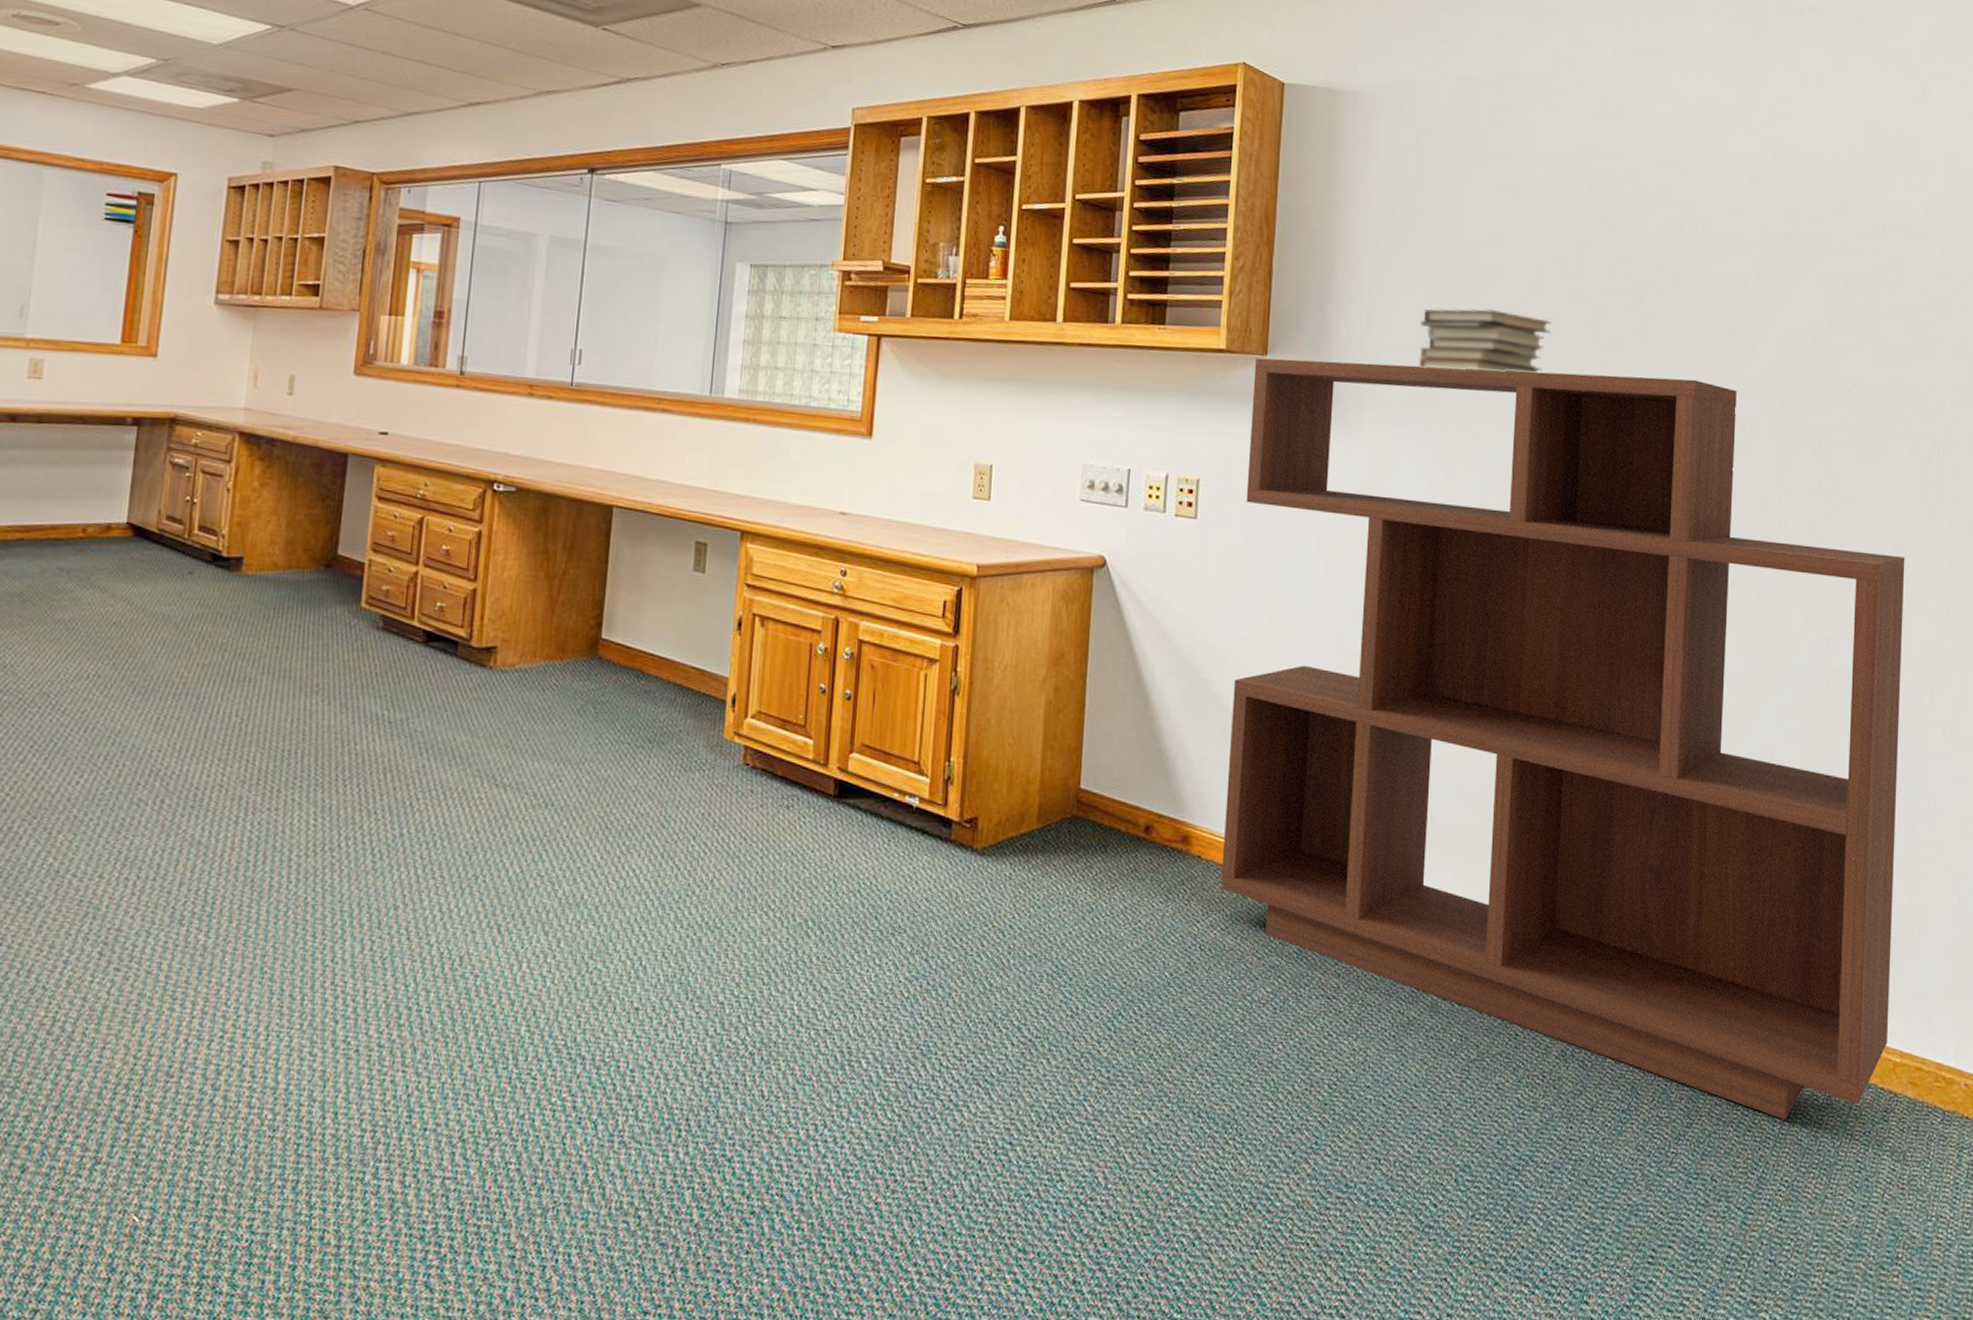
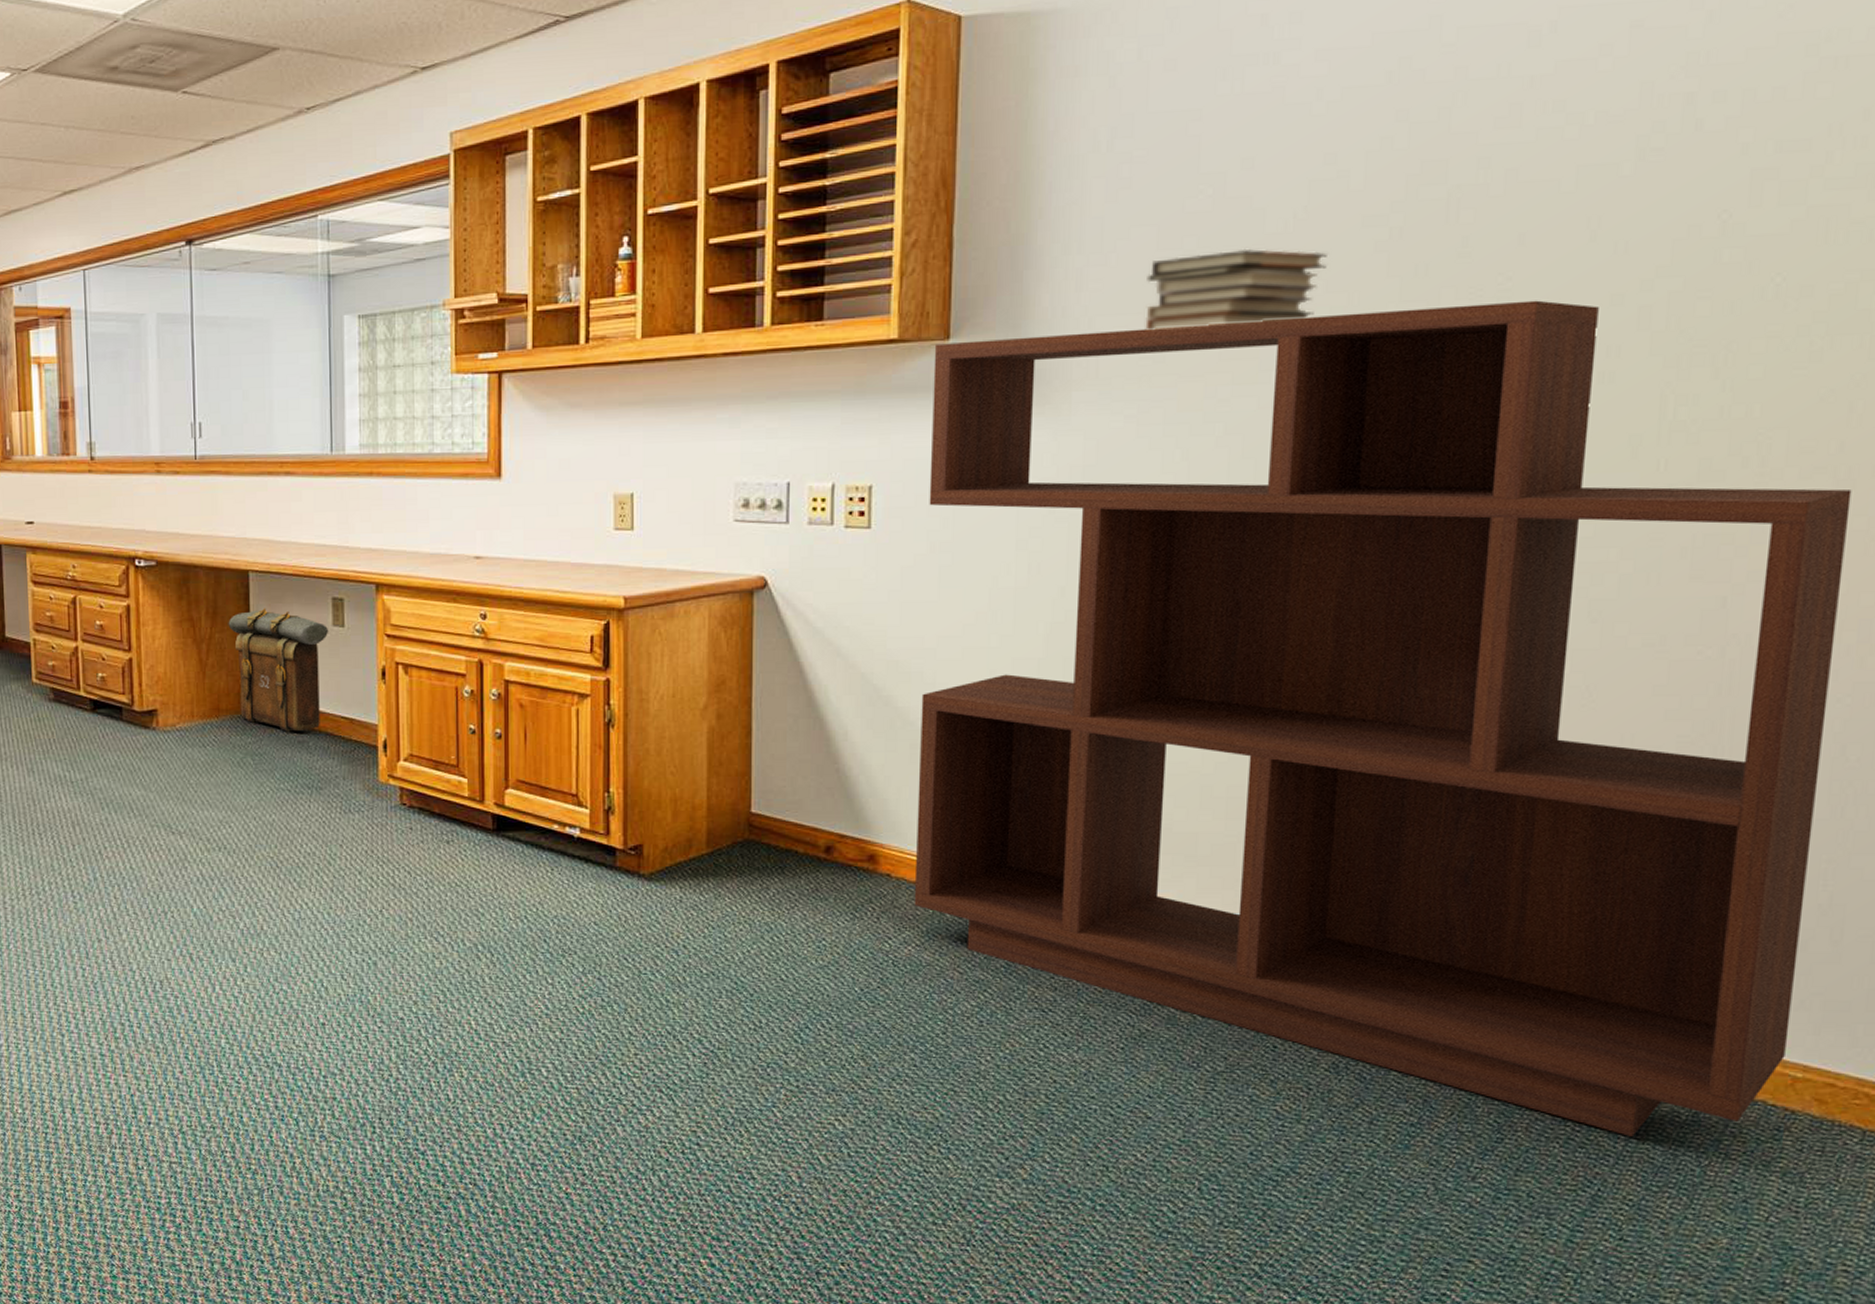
backpack: none [585,546,689,680] -> present [228,608,329,732]

